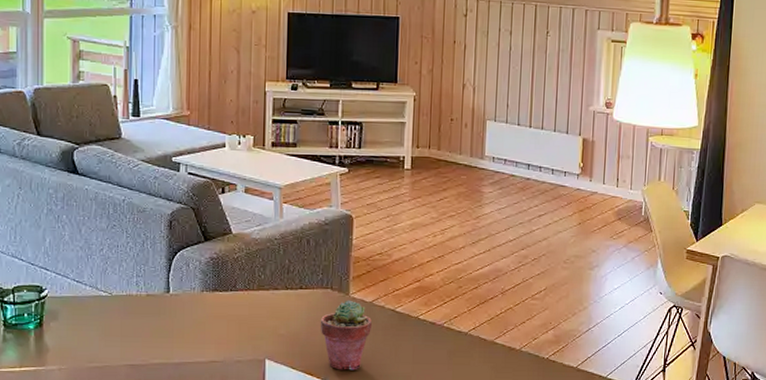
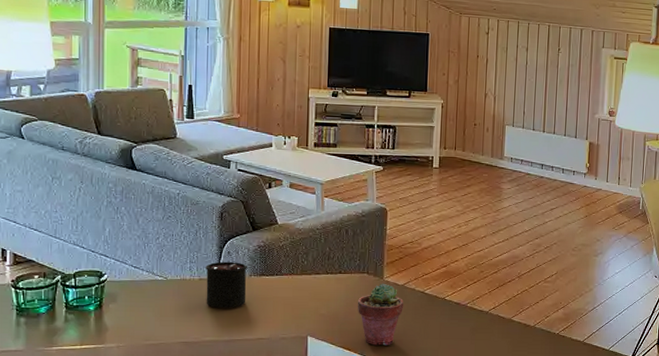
candle: none [153,264,200,327] -> present [205,251,248,308]

